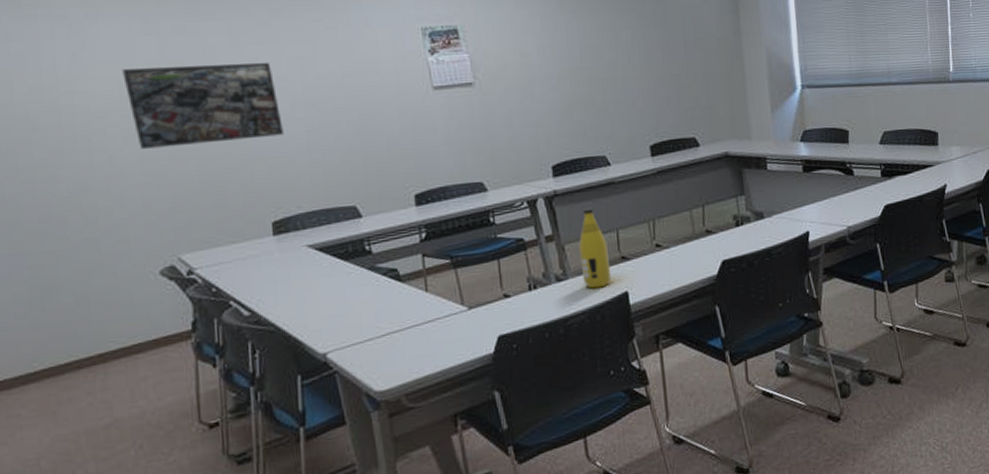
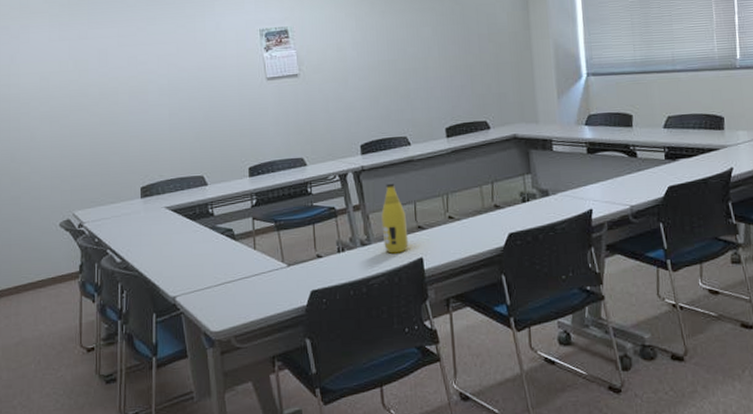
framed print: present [122,63,284,149] -> none [43,60,152,128]

